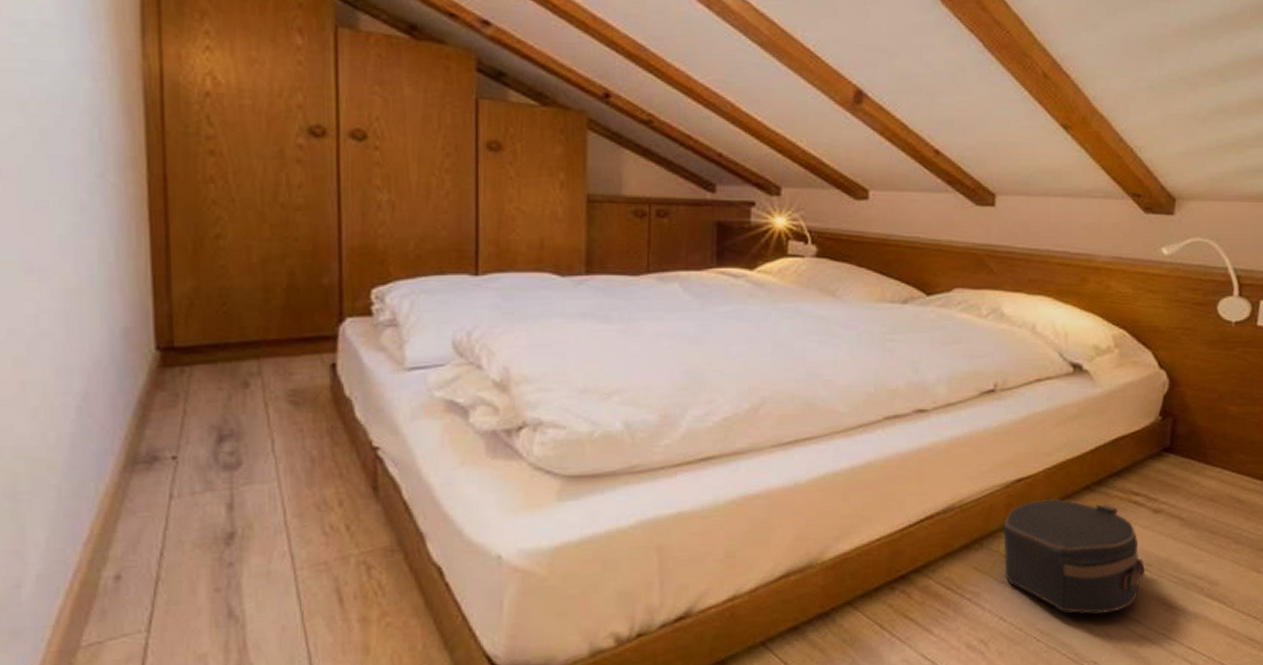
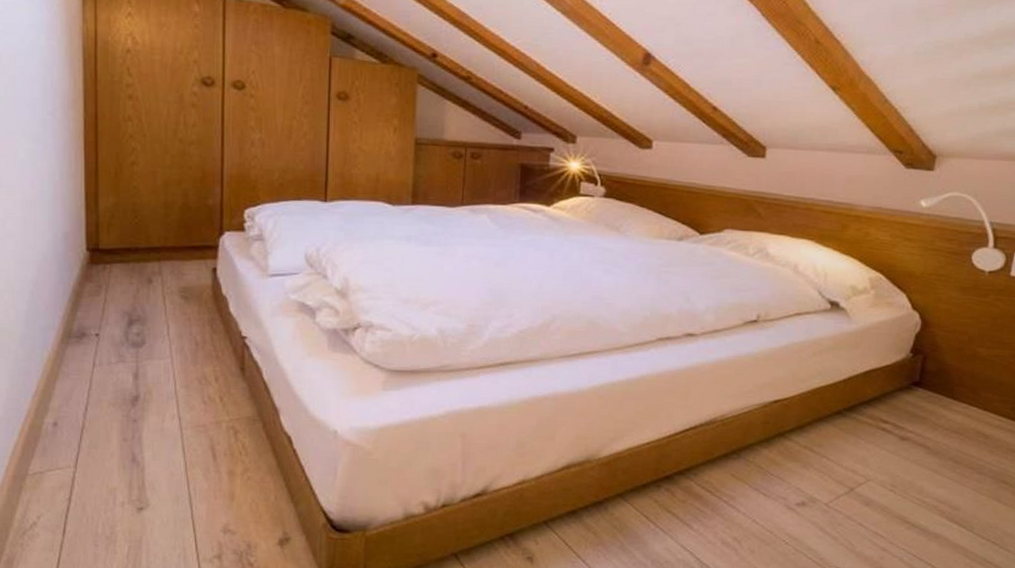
hat box: present [1002,498,1145,614] -> none [759,419,890,526]

